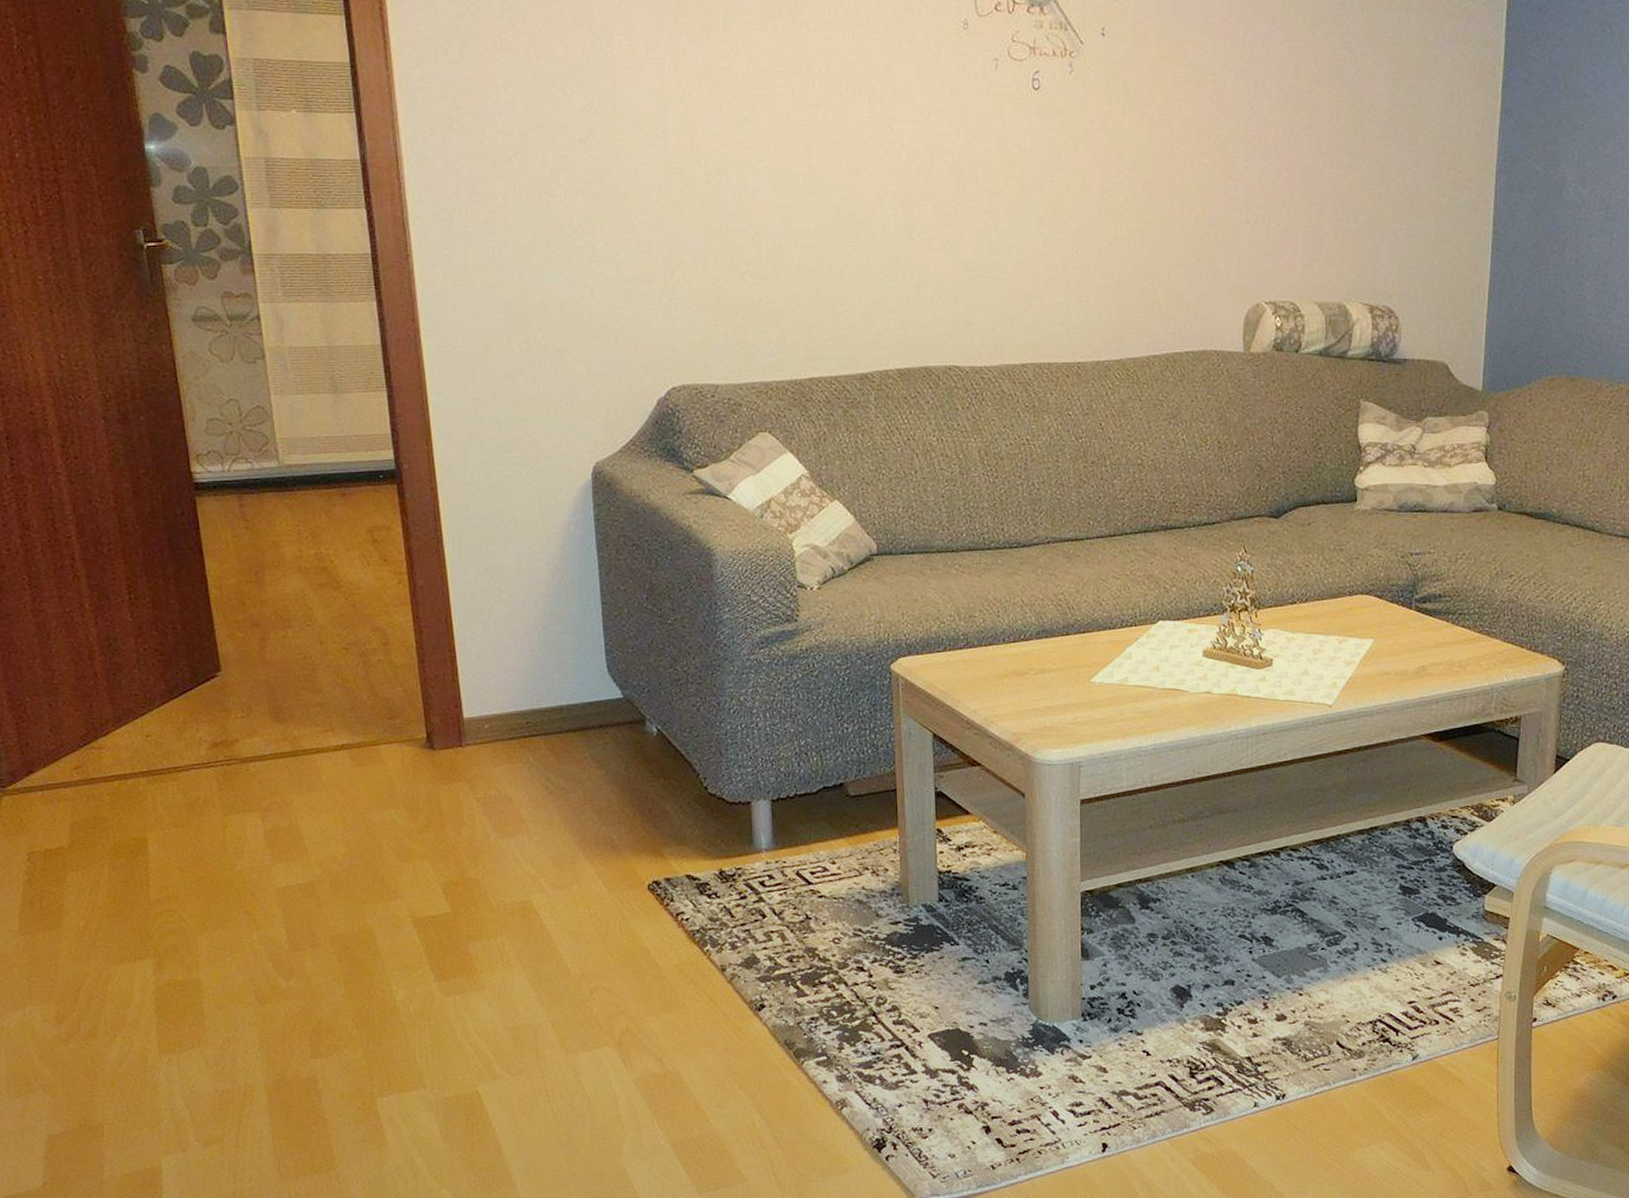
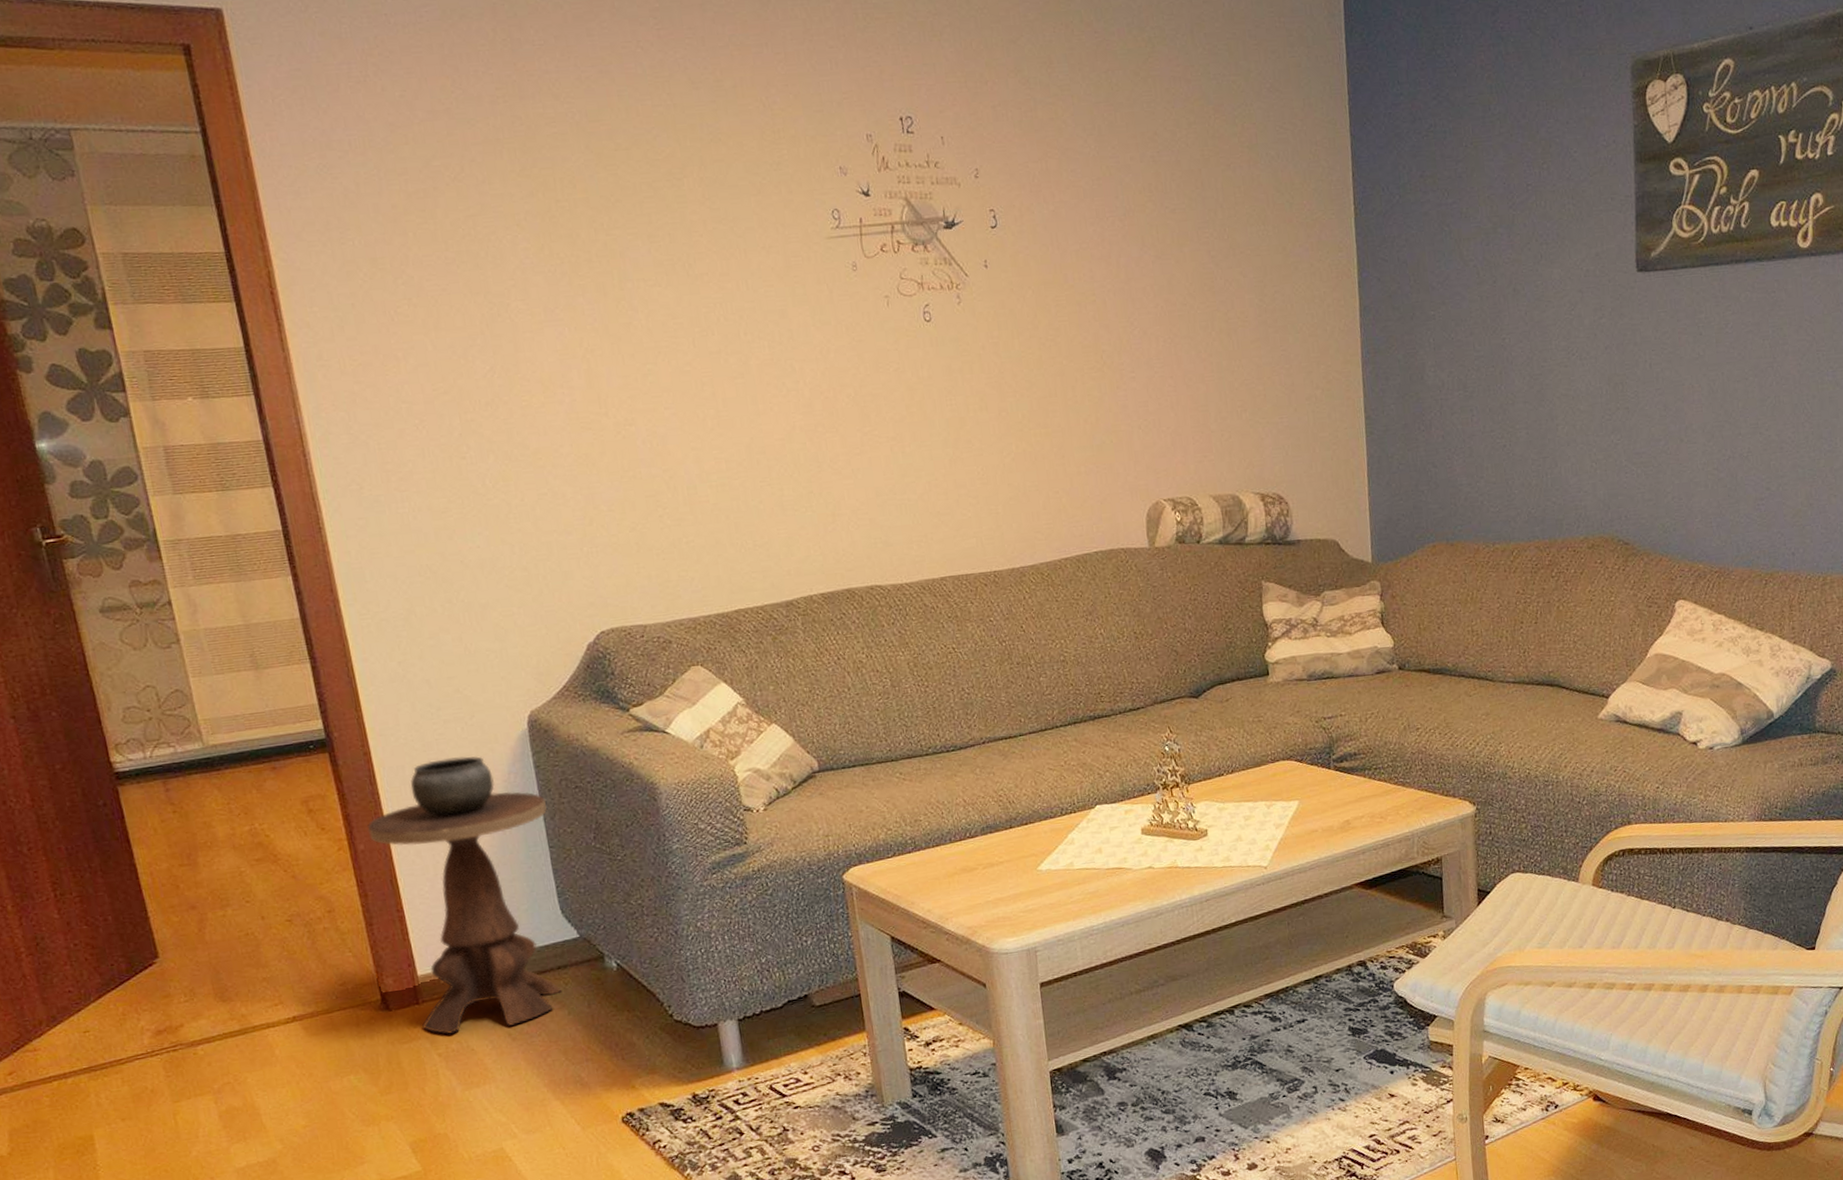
side table: none [427,502,603,781] -> present [366,756,563,1035]

